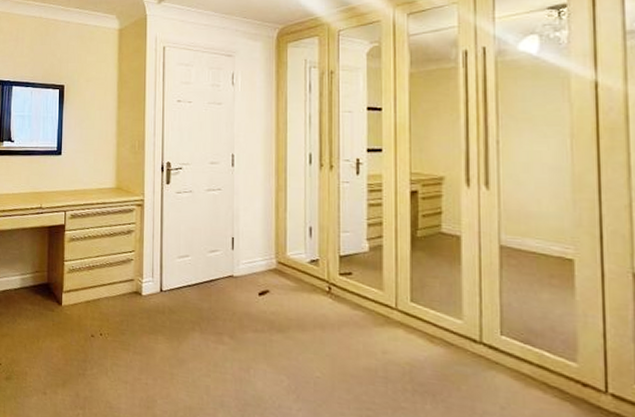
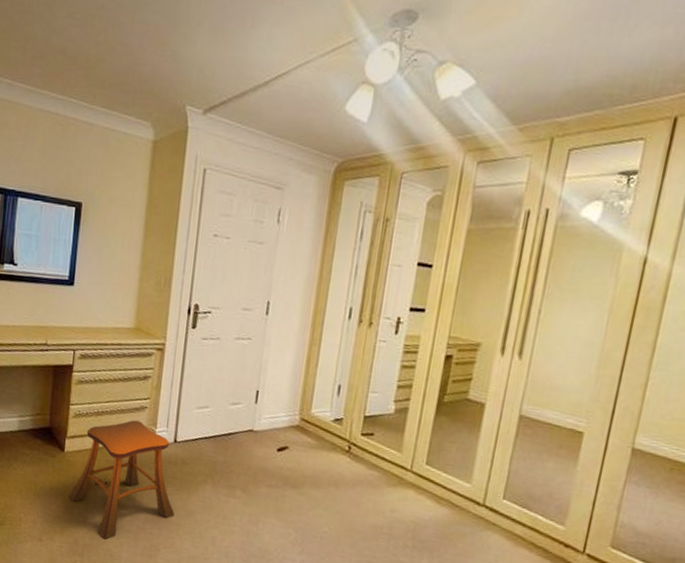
stool: none [68,272,167,391] -> present [68,420,175,540]

